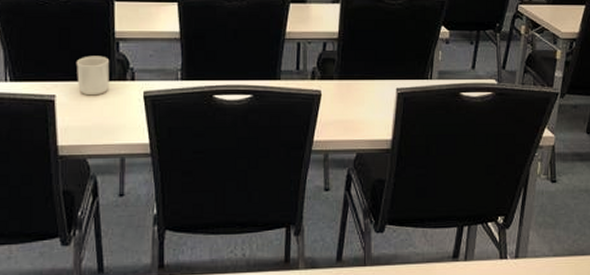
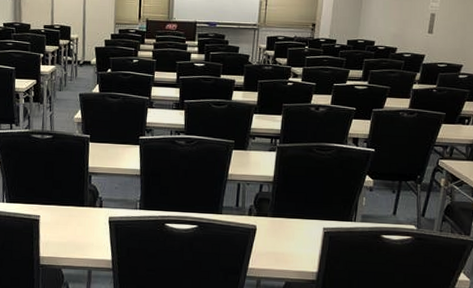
mug: present [75,55,110,96] -> none [57,185,84,218]

